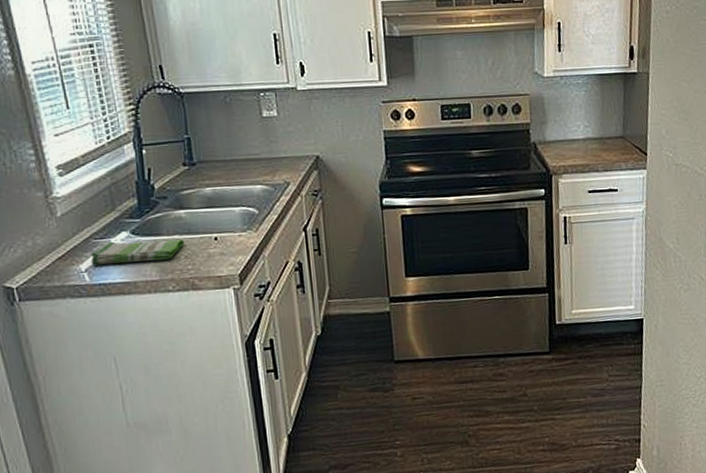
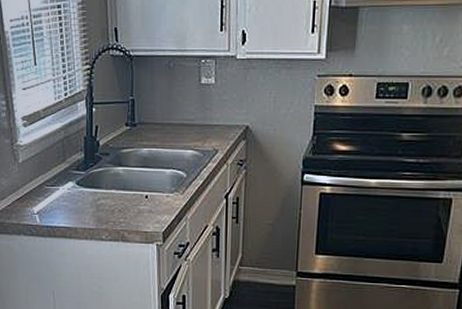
dish towel: present [90,239,185,265] -> none [42,189,119,212]

